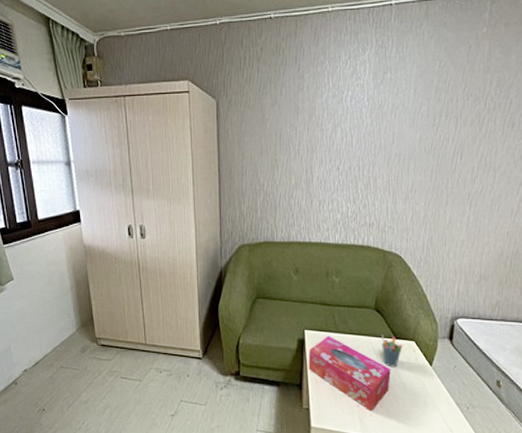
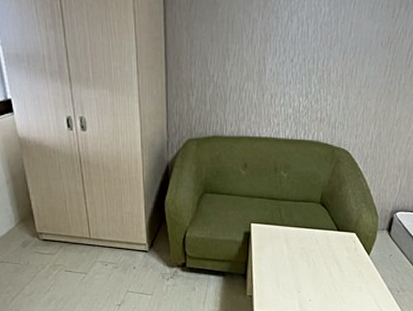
tissue box: present [308,335,391,412] -> none [253,228,331,297]
pen holder: present [382,335,402,367] -> none [324,227,344,257]

